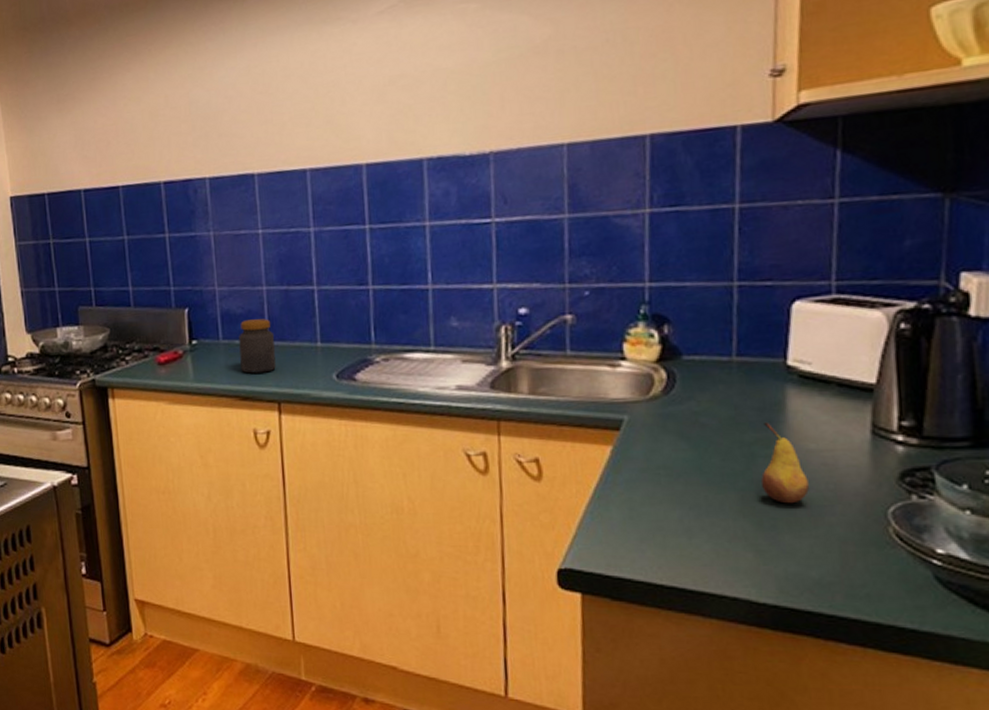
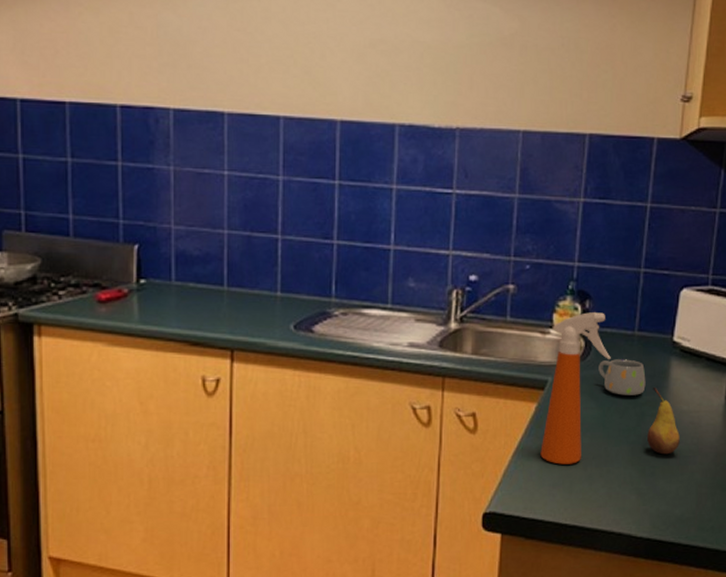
jar: present [239,318,276,374] -> none [193,263,232,319]
spray bottle: none [621,337,703,516] -> present [540,311,611,465]
mug: none [687,390,754,434] -> present [598,359,646,396]

